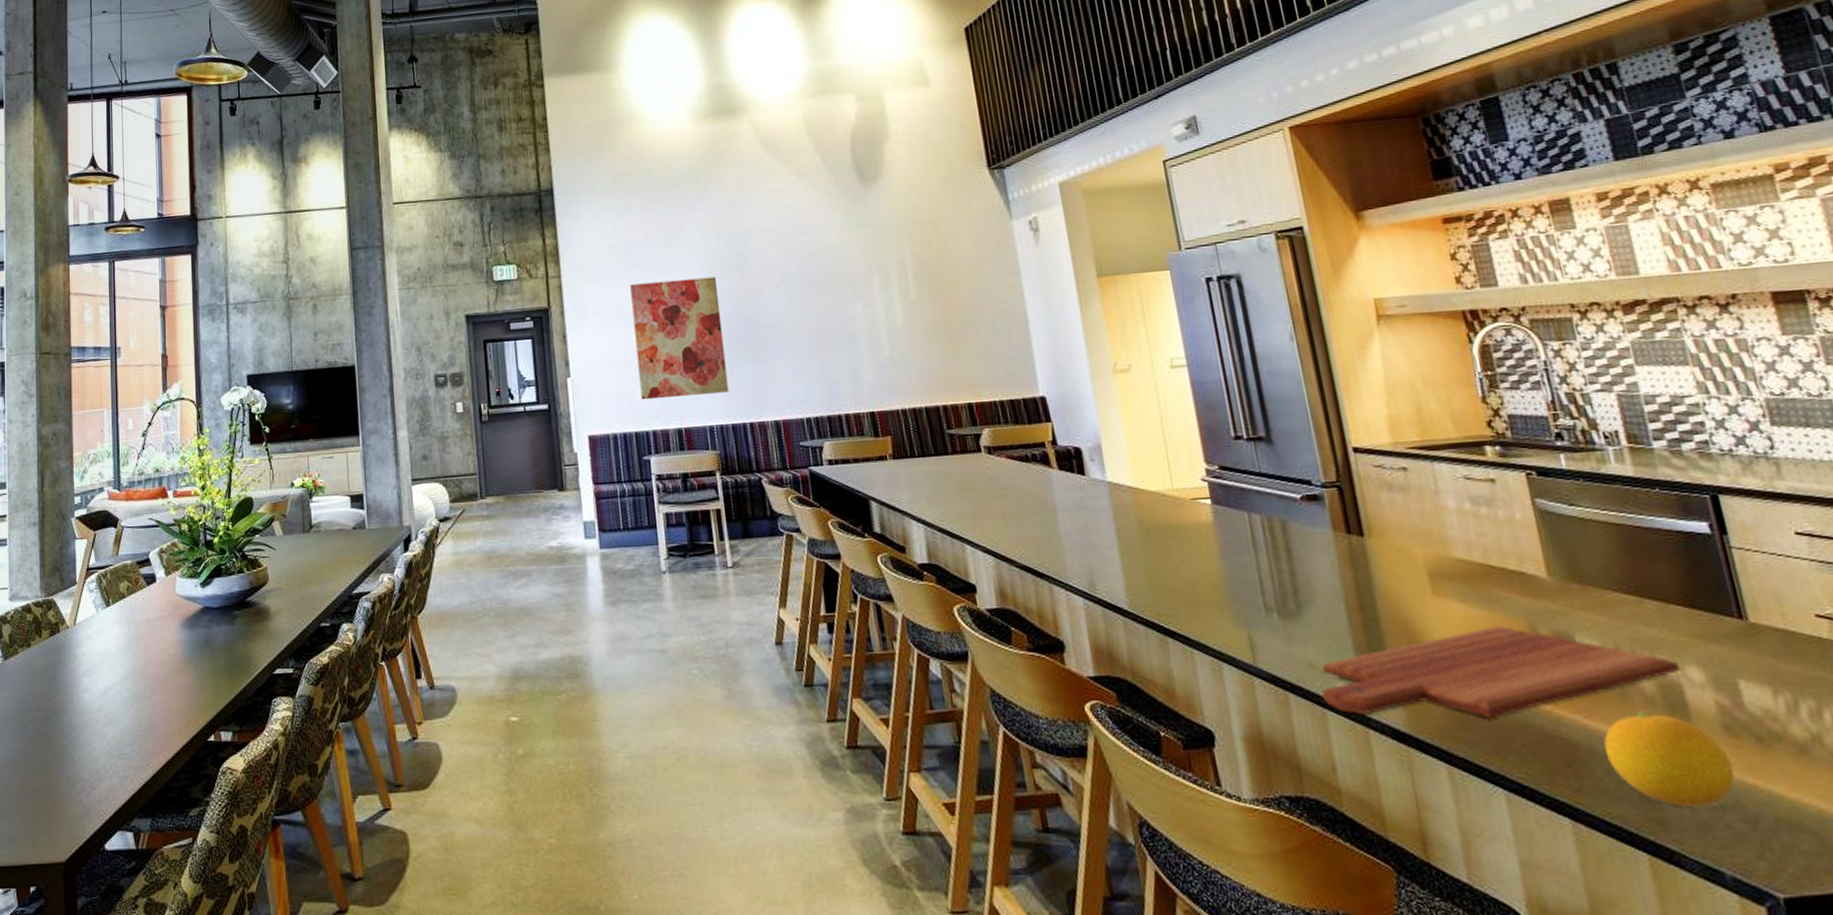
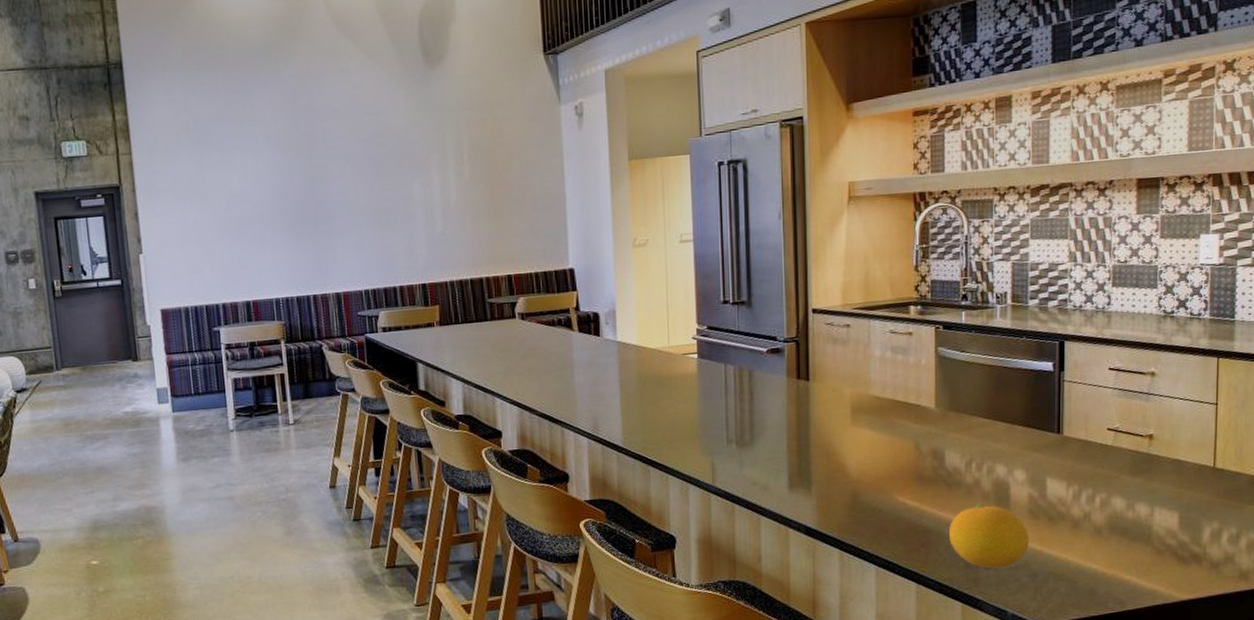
wall art: present [630,276,729,400] -> none [201,155,295,275]
cutting board: present [1321,625,1680,718] -> none [759,446,1010,518]

